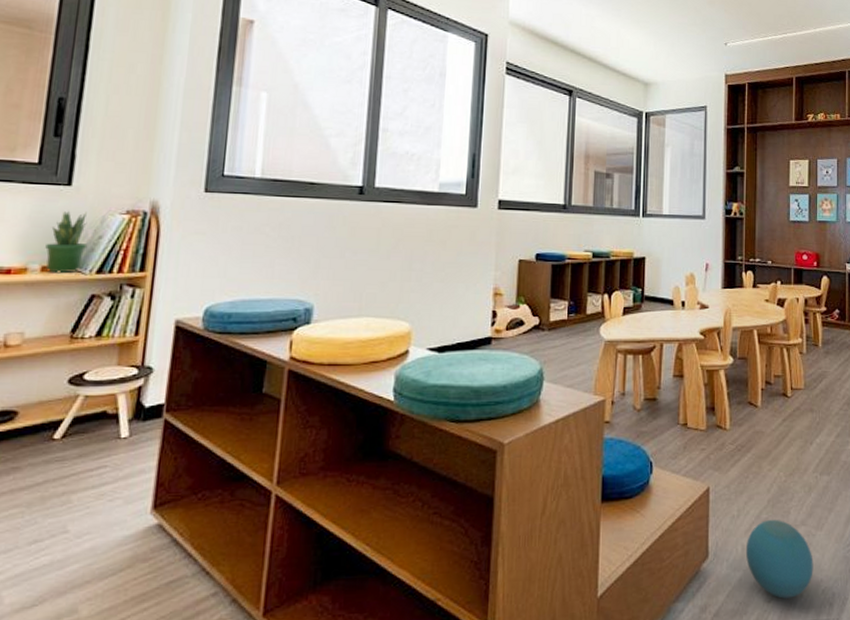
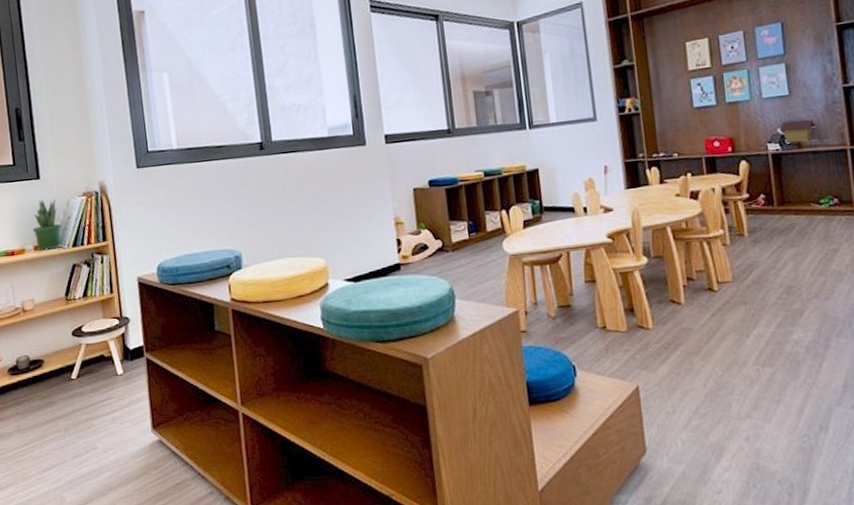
ball: present [745,519,813,599] -> none [686,413,766,490]

